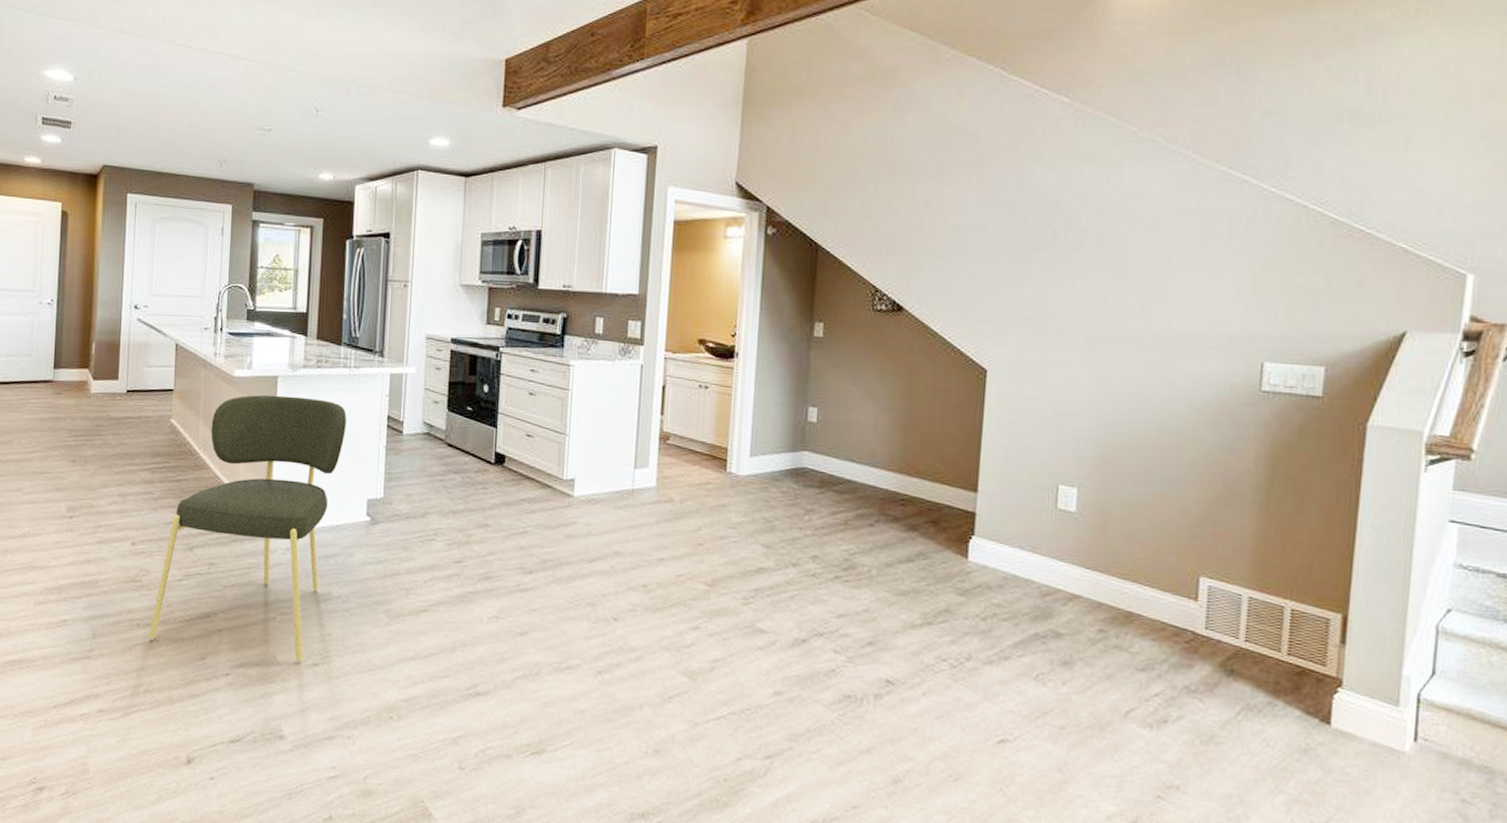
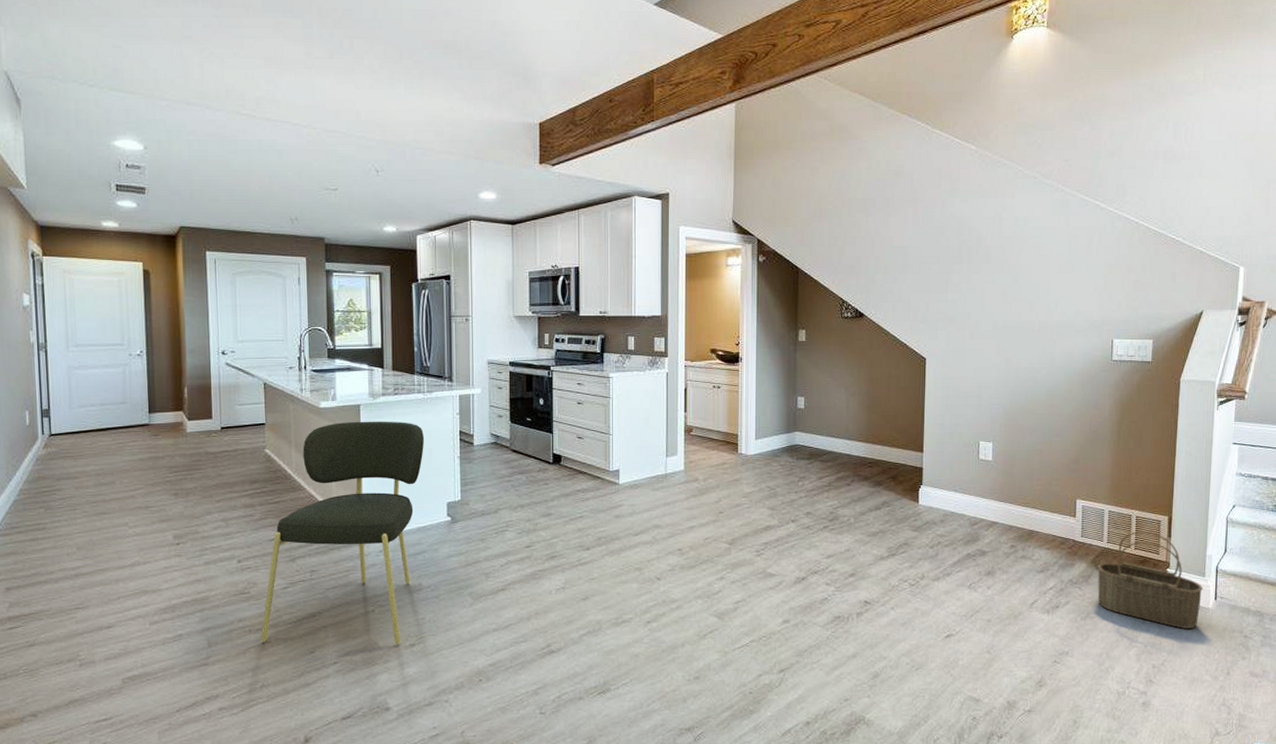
wicker basket: none [1228,630,1395,779] -> present [1097,531,1203,630]

